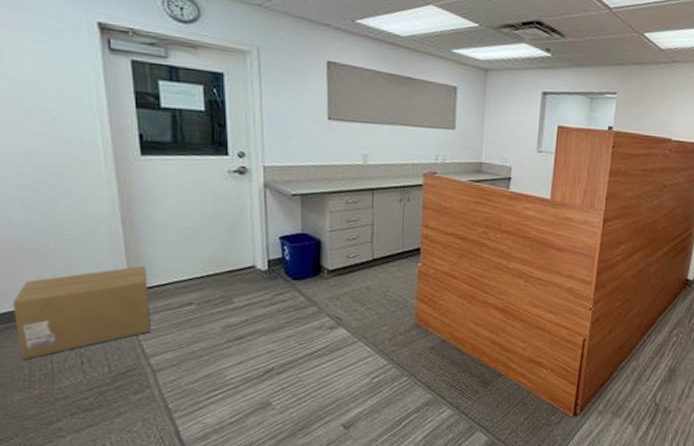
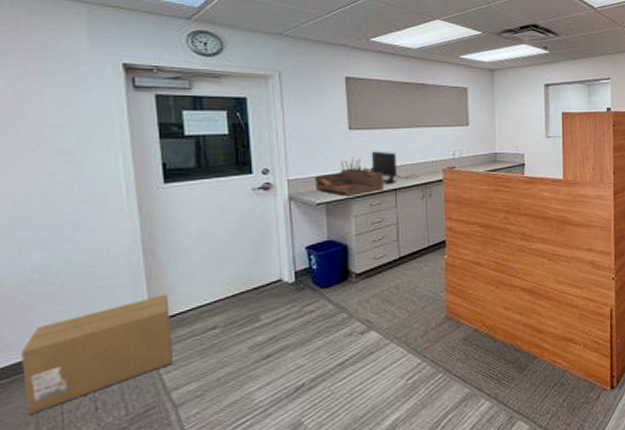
desk organizer: none [292,150,361,192] -> present [315,157,384,198]
computer monitor: none [351,146,401,183] -> present [372,151,422,185]

